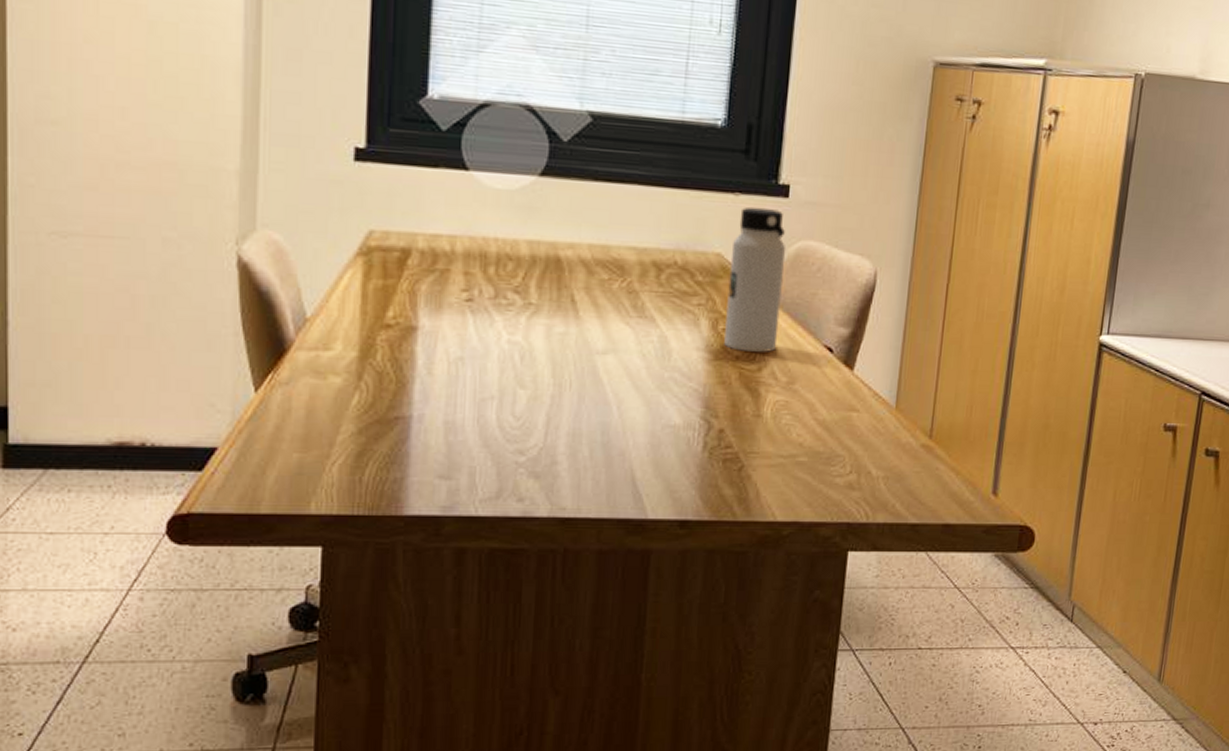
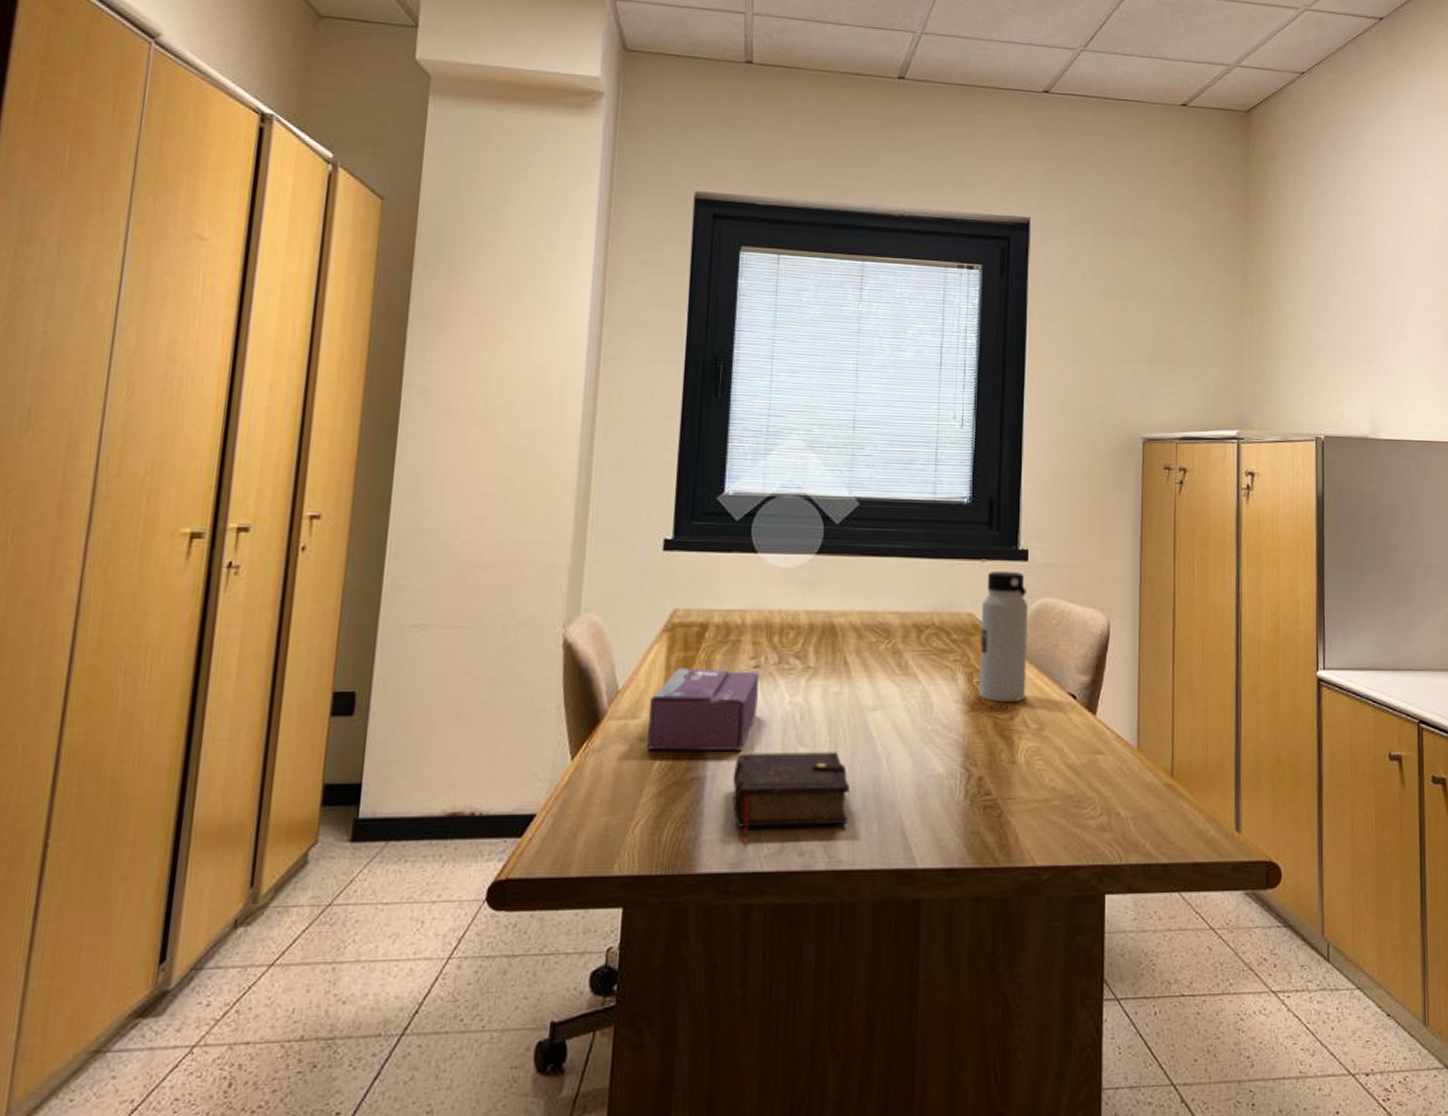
tissue box: none [342,297,472,391] -> present [646,668,759,751]
book: none [442,393,575,488] -> present [732,752,849,844]

